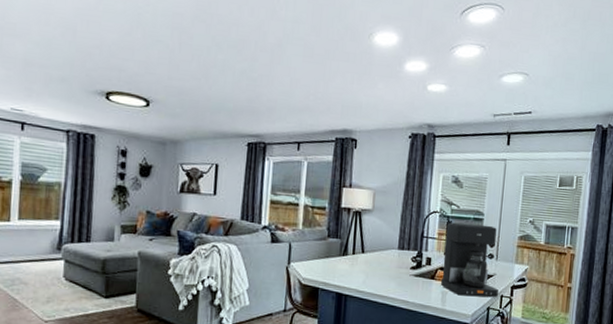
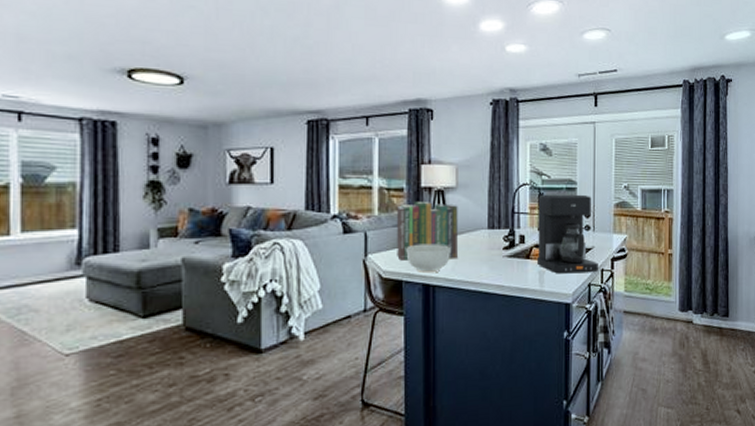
books: none [316,220,373,274] -> present [397,202,458,261]
bowl: none [324,257,363,284] -> present [406,243,450,274]

